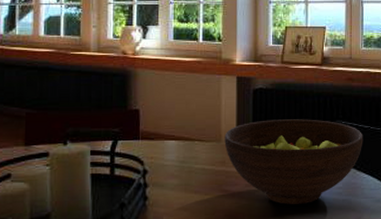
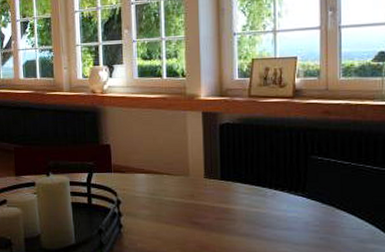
fruit bowl: present [224,119,363,205] -> none [192,154,343,240]

